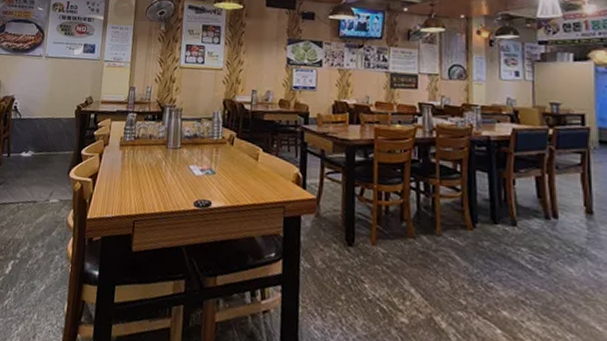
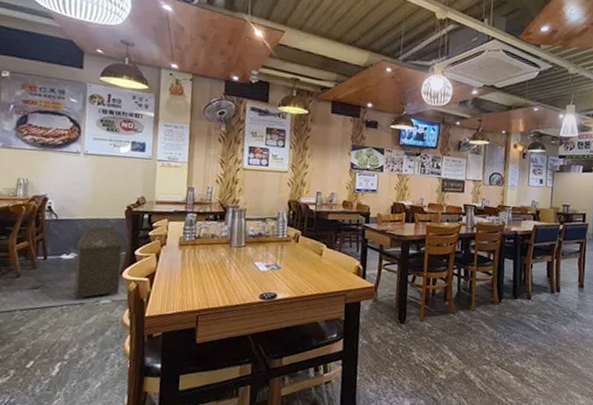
trash can: none [29,124,72,199] -> present [74,225,123,301]

